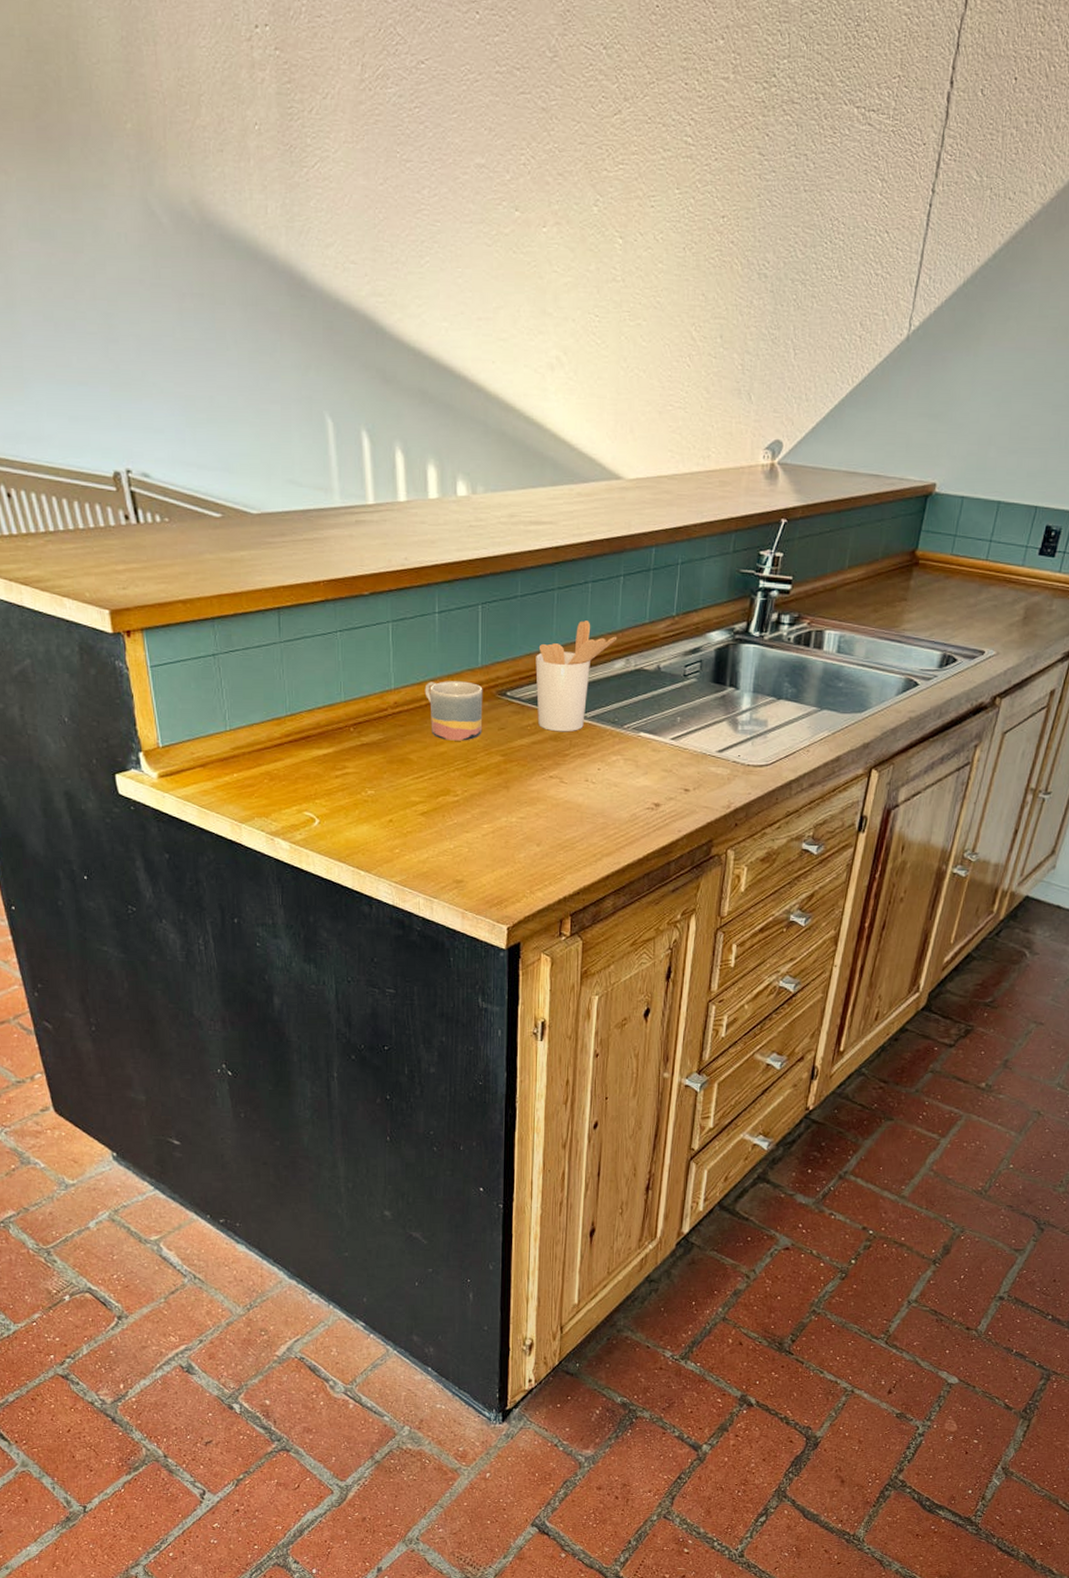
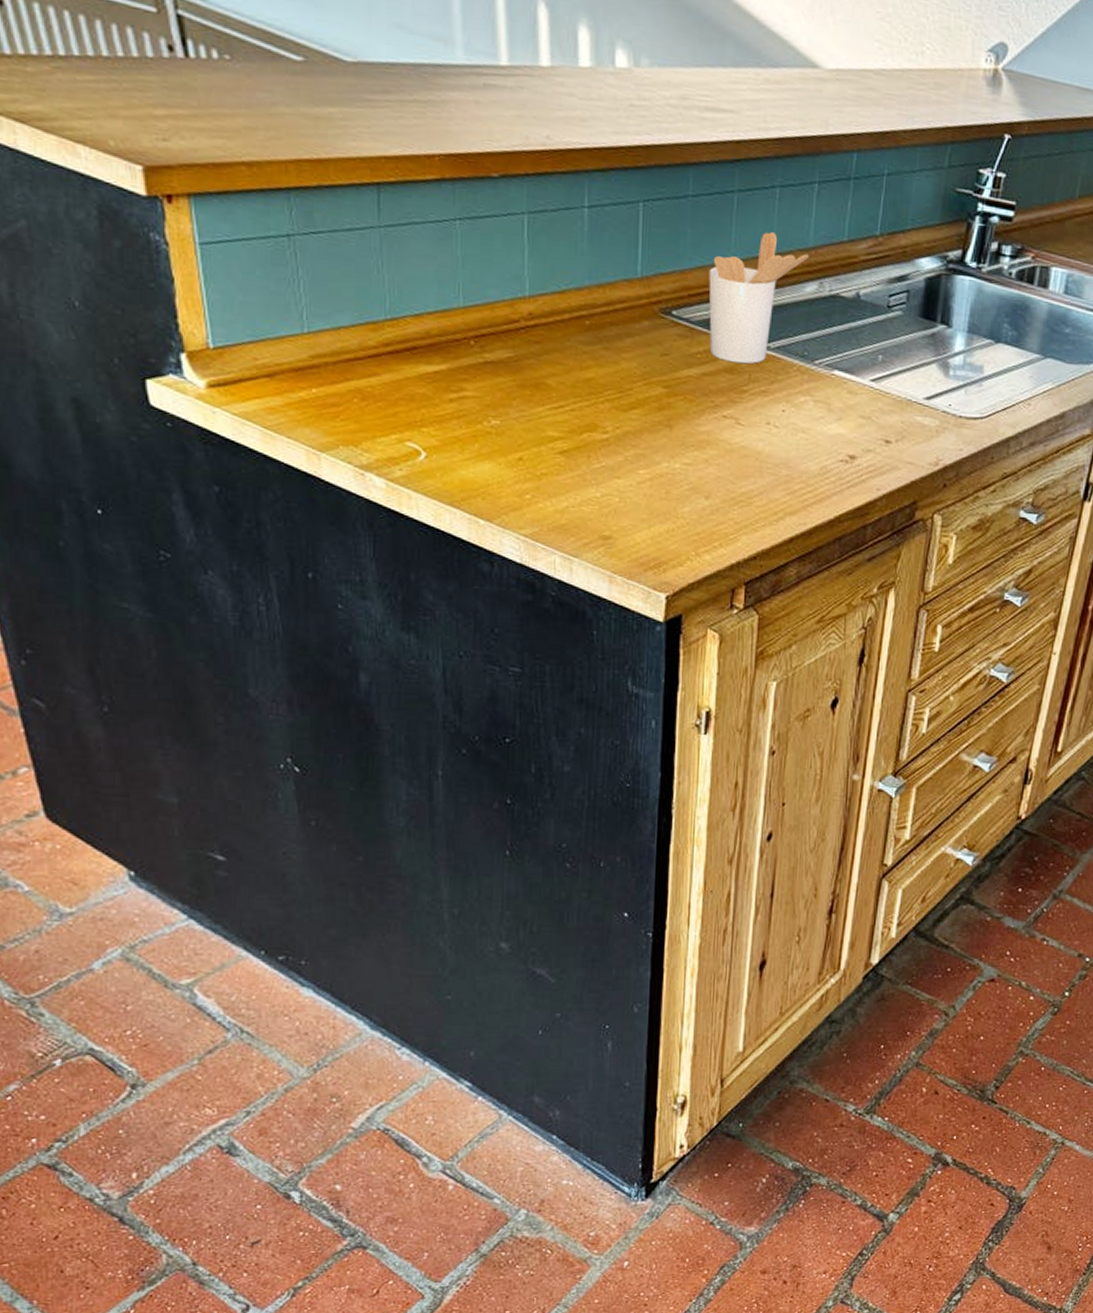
mug: present [424,681,483,741] -> none [568,291,643,367]

